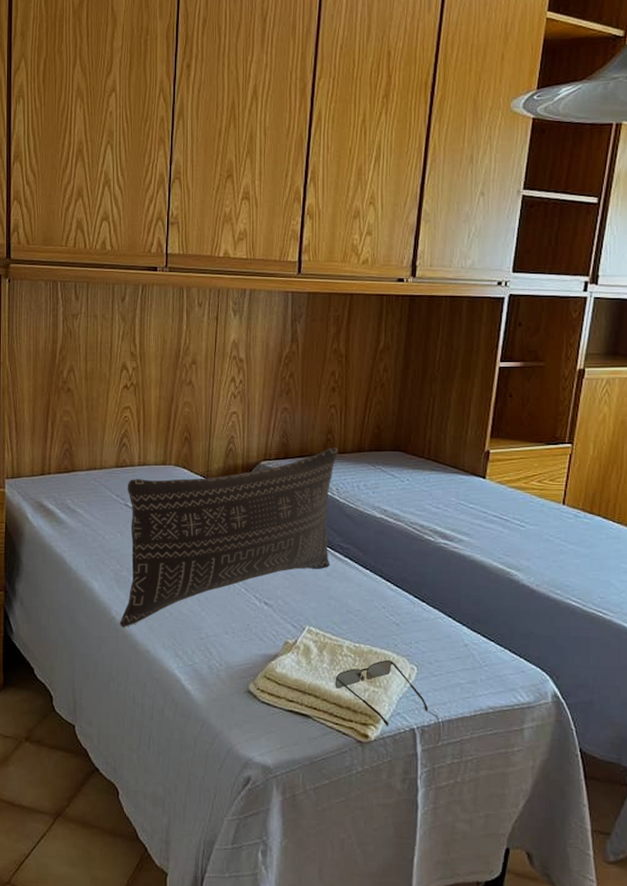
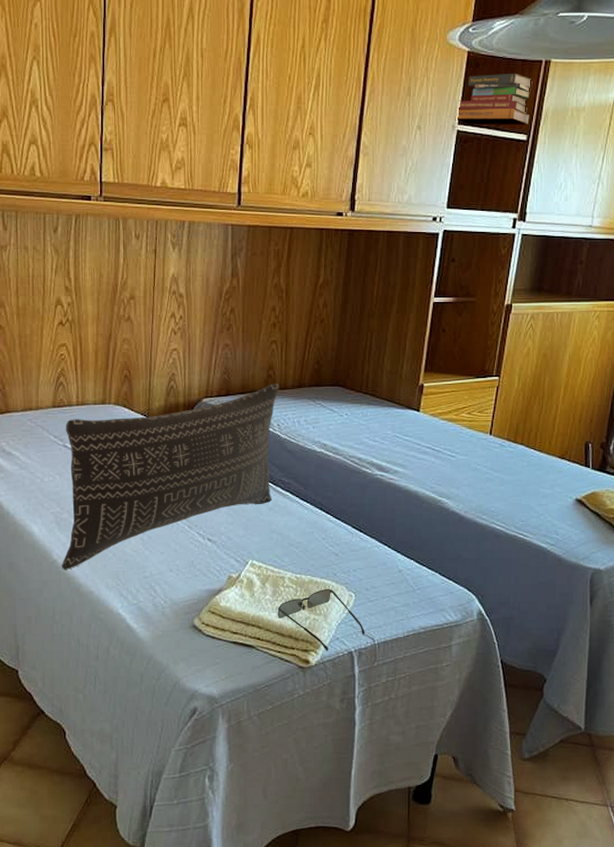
books: none [520,136,604,190] -> present [455,73,534,125]

